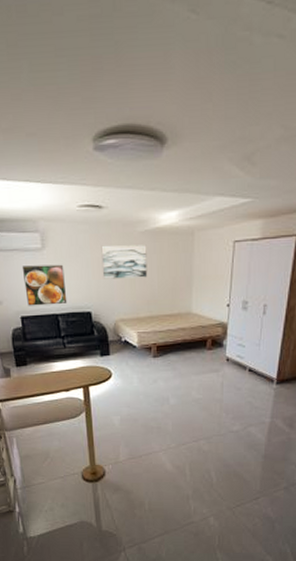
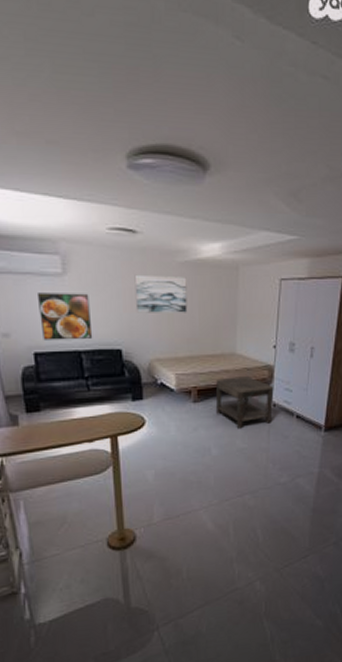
side table: none [173,333,228,381] -> present [215,376,274,429]

